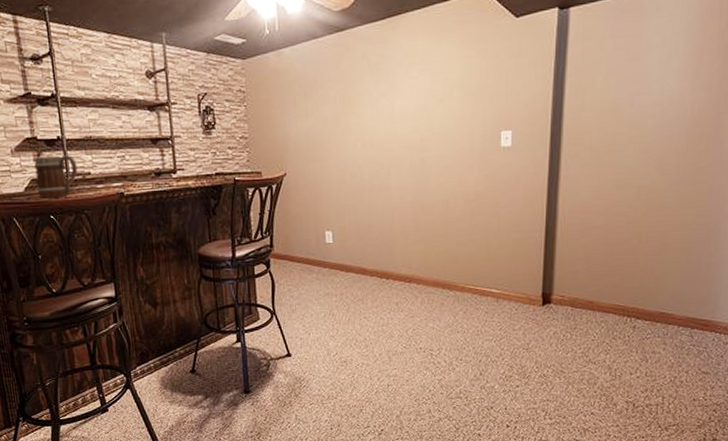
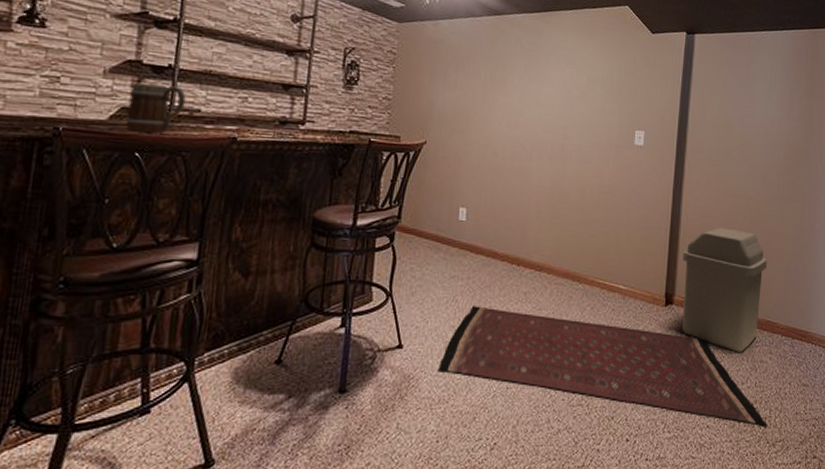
area rug: none [324,317,661,412] -> present [438,306,769,426]
trash bin: none [561,222,662,345] -> present [682,227,767,352]

